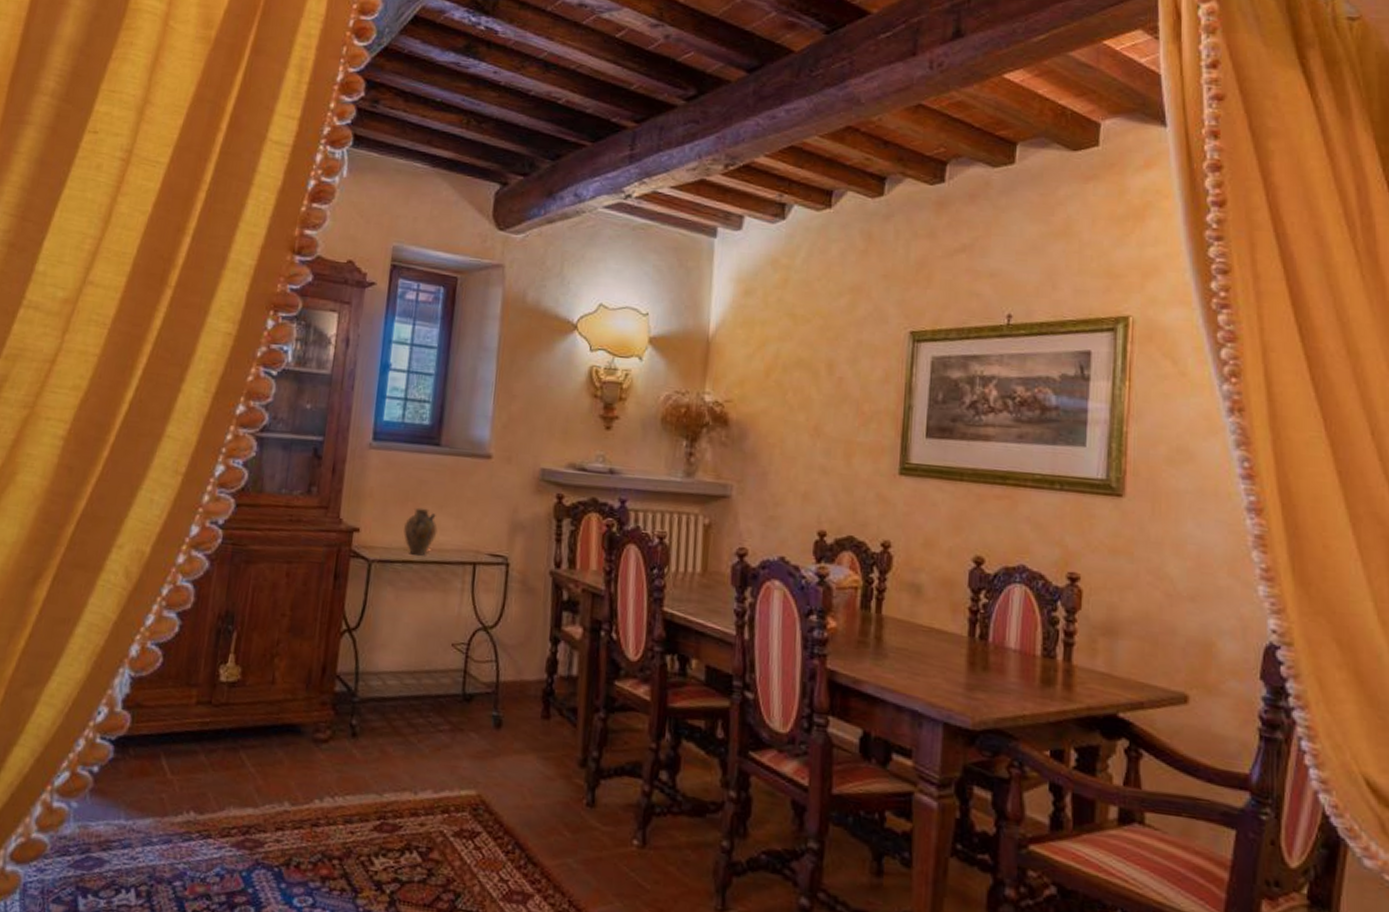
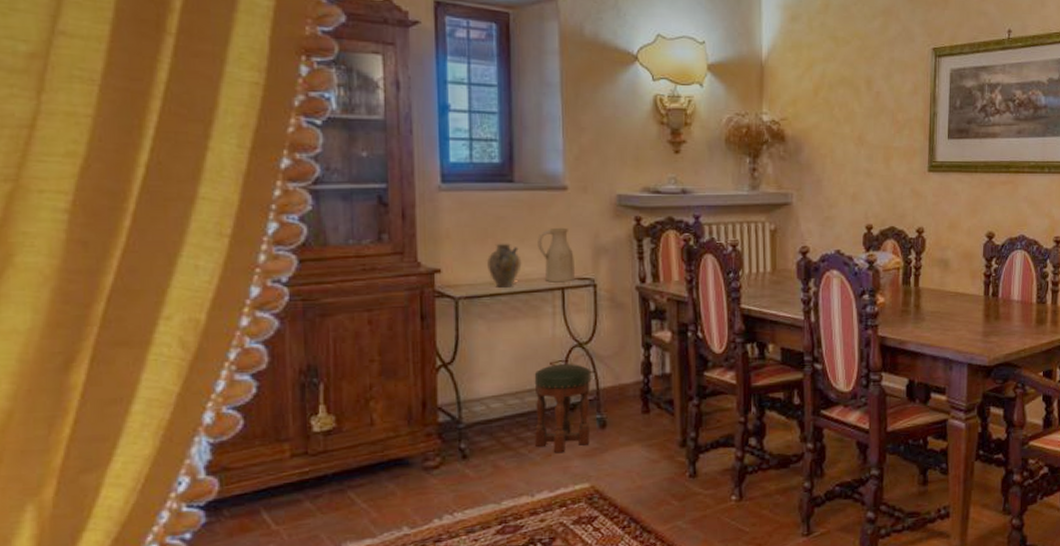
stool: none [426,646,493,749] -> present [534,364,592,454]
ceramic pitcher: none [455,497,490,558] -> present [537,227,575,283]

